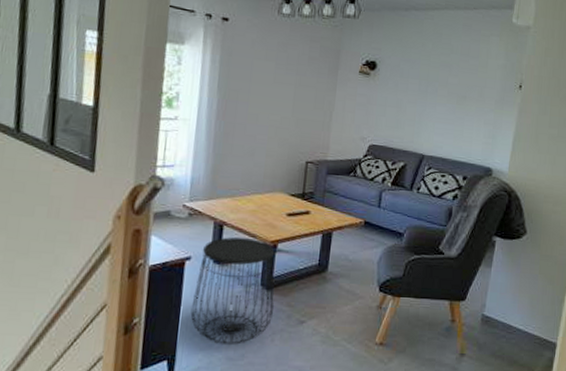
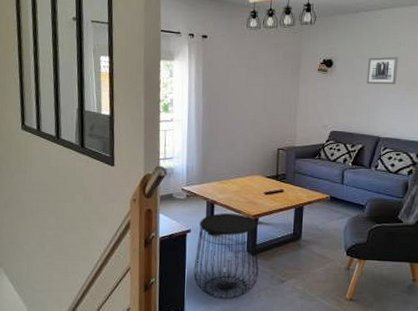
wall art: none [413,63,450,96] -> present [366,56,399,85]

